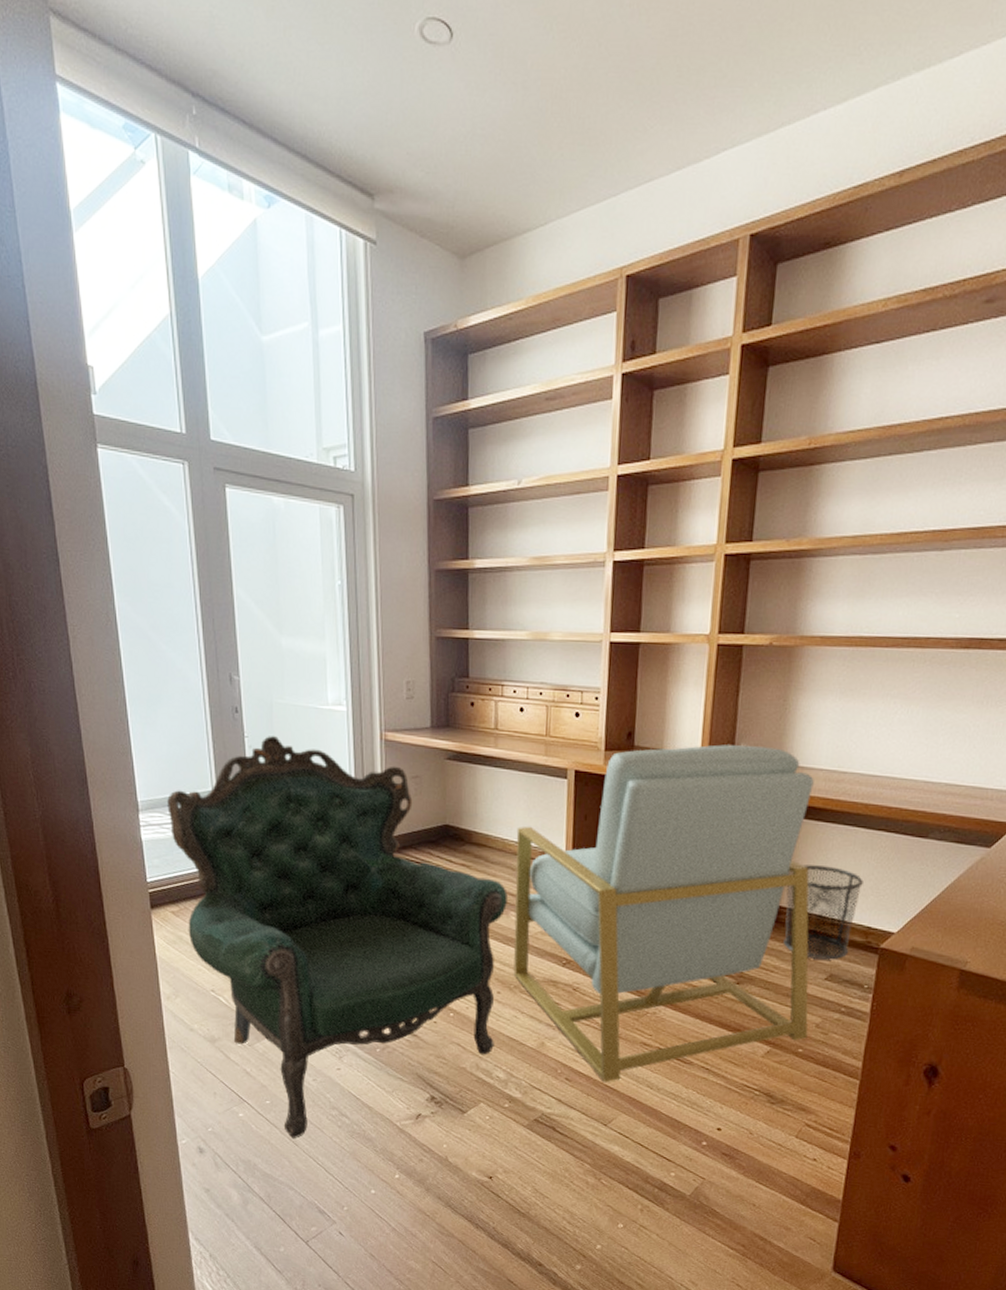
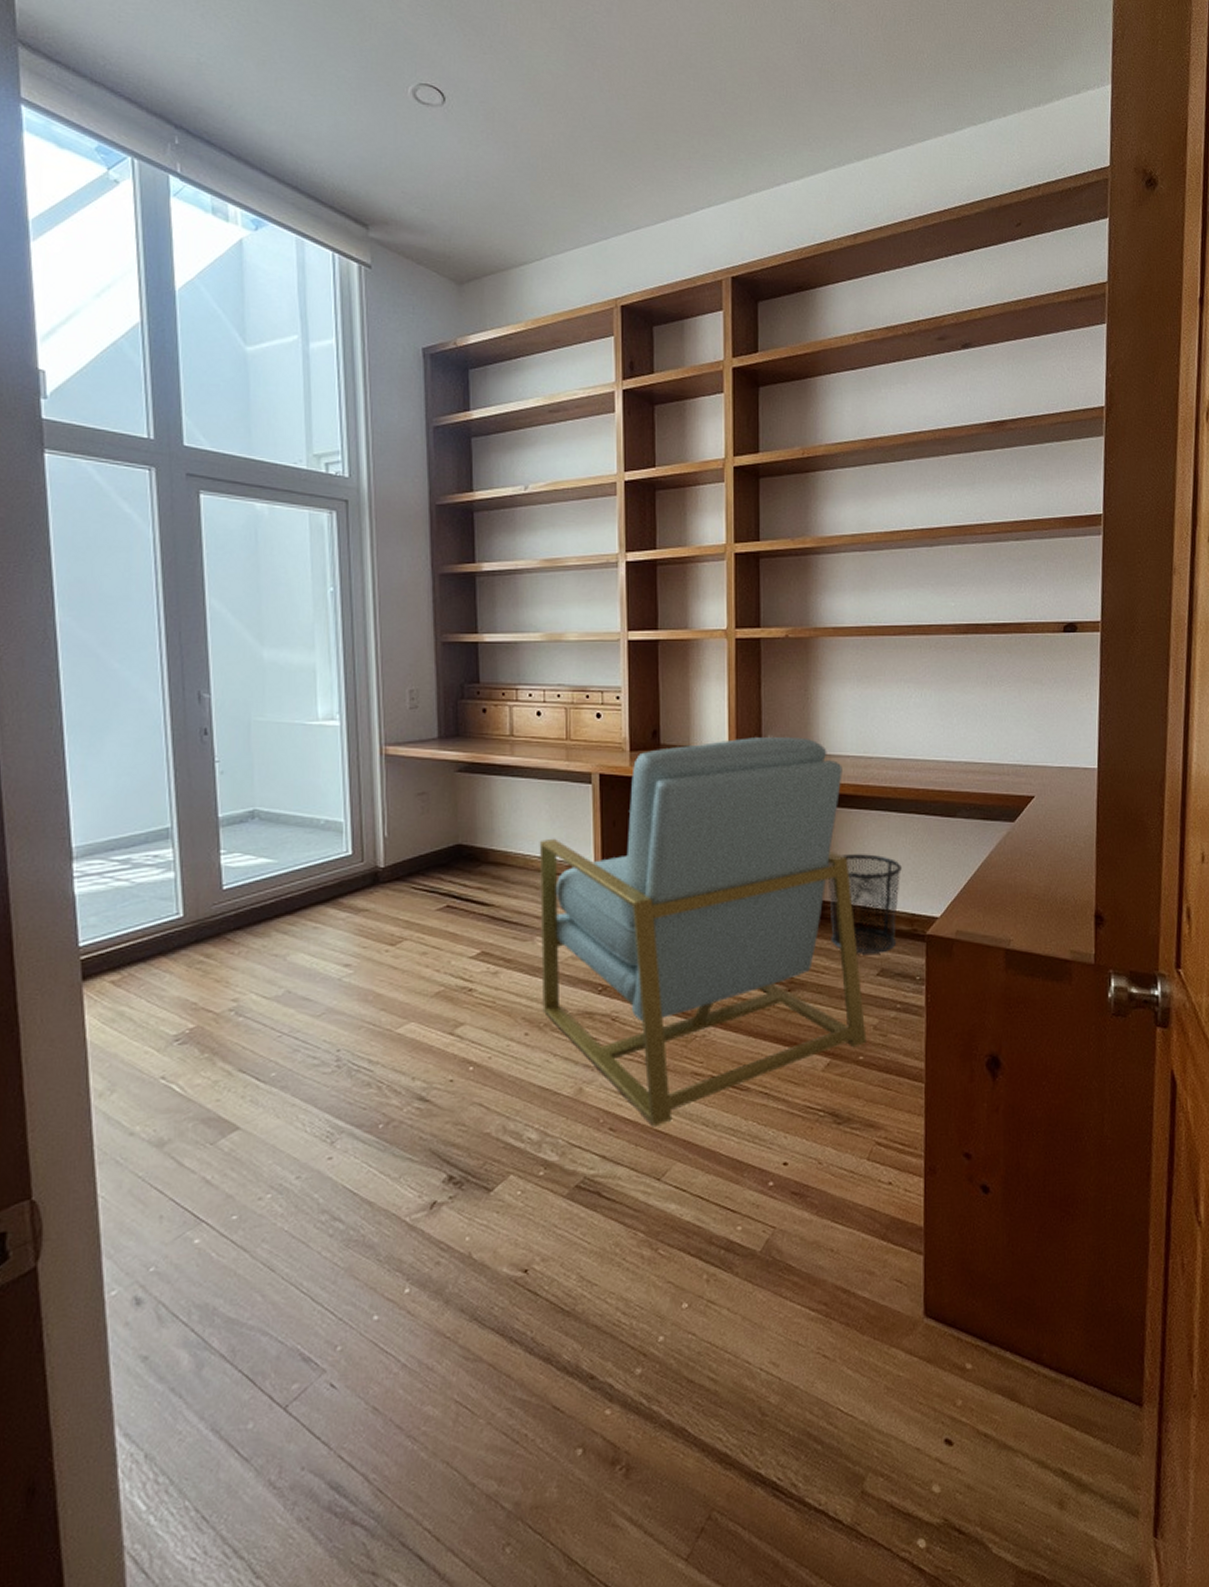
armchair: present [167,735,507,1140] -> none [111,757,532,1264]

